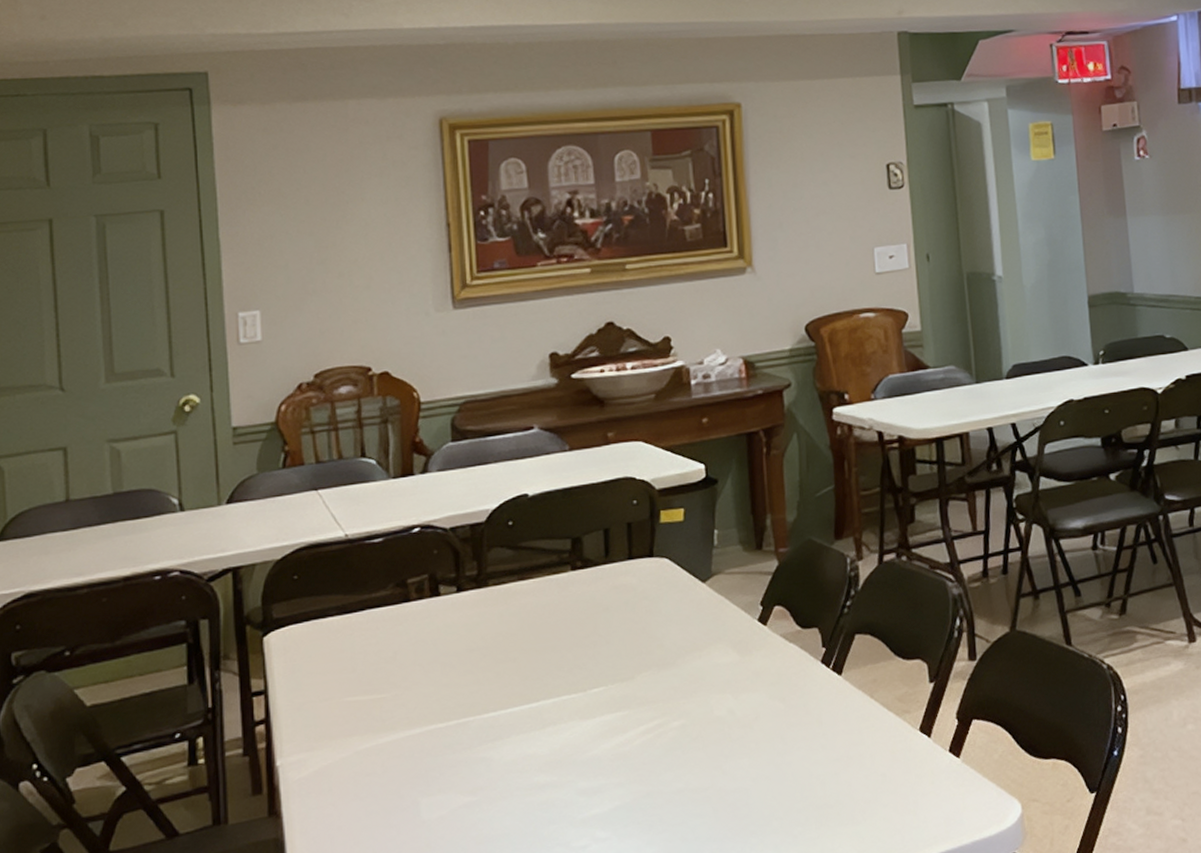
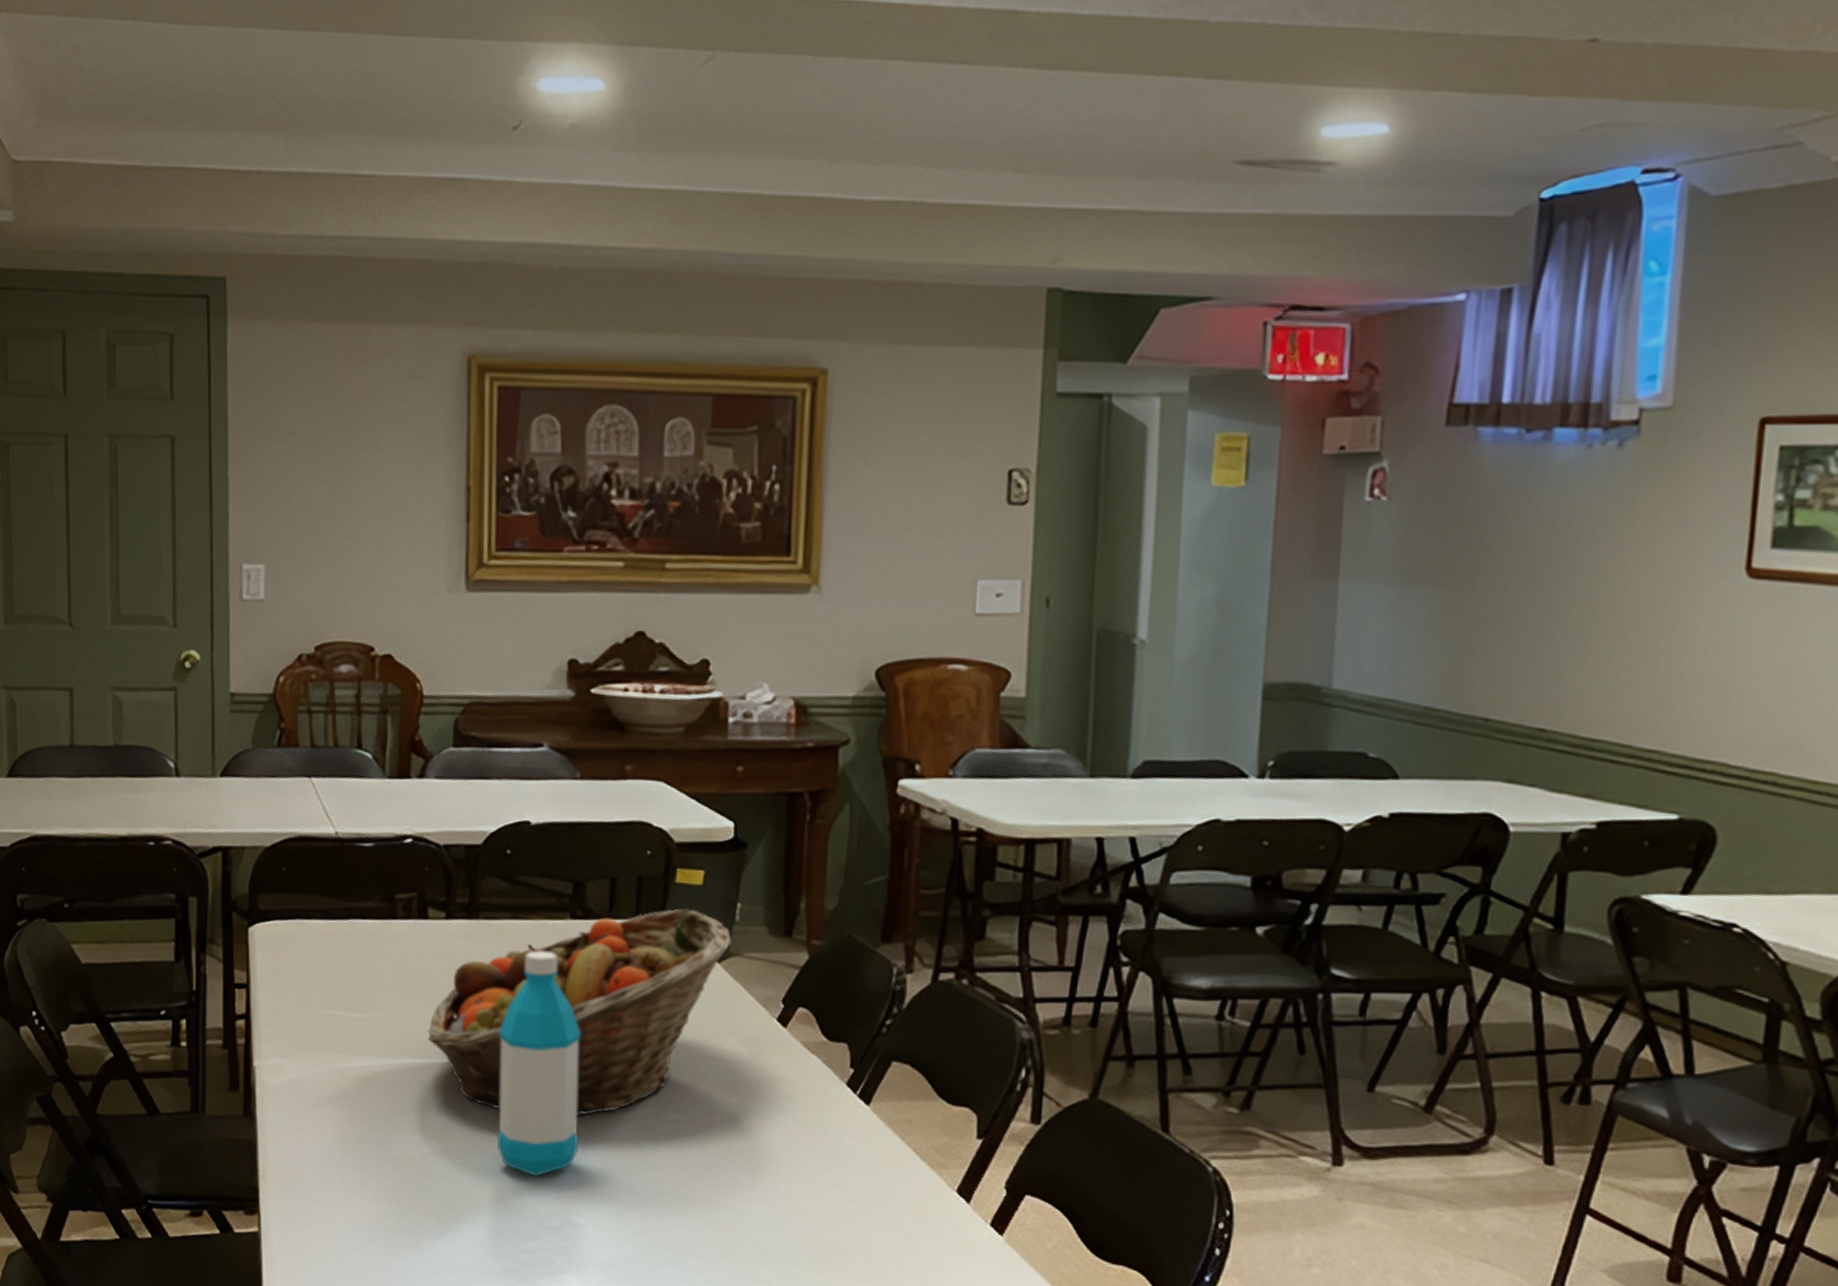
fruit basket: none [448,542,714,753] -> present [428,908,732,1117]
water bottle: none [515,603,597,805] -> present [497,951,581,1177]

